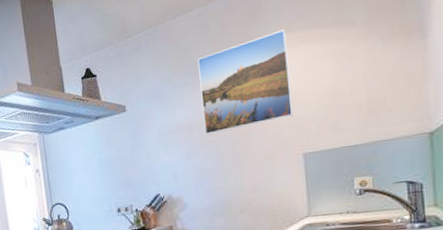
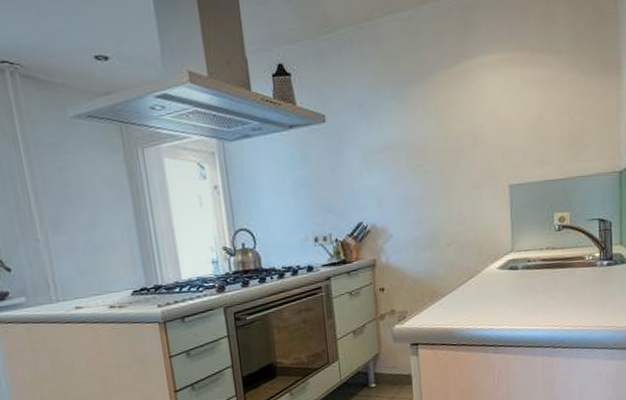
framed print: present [198,29,294,135] -> none [407,47,502,158]

